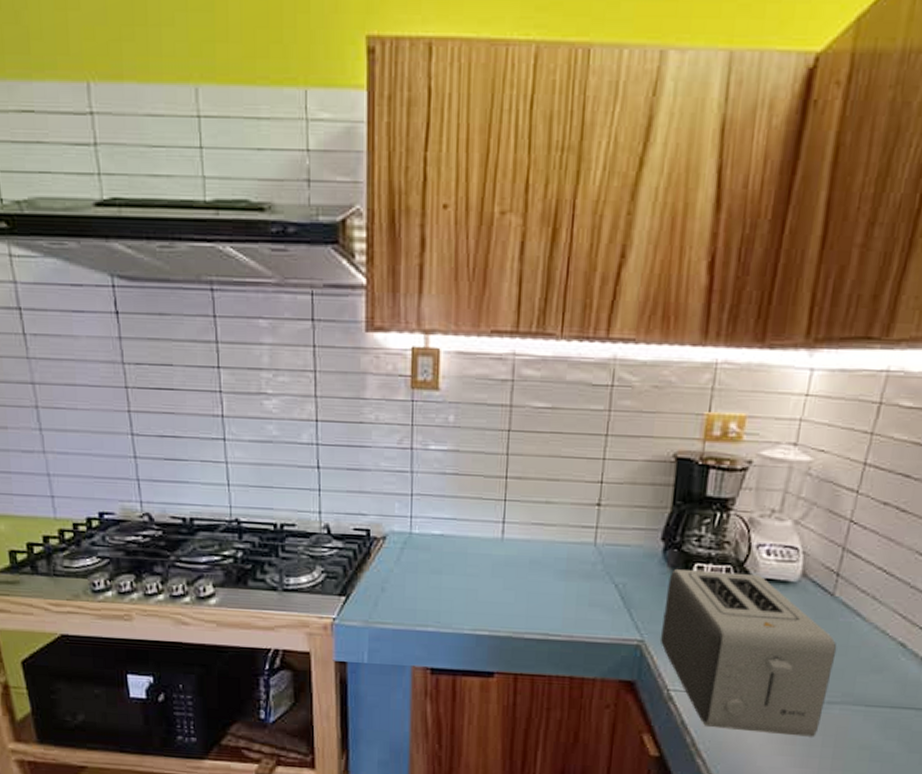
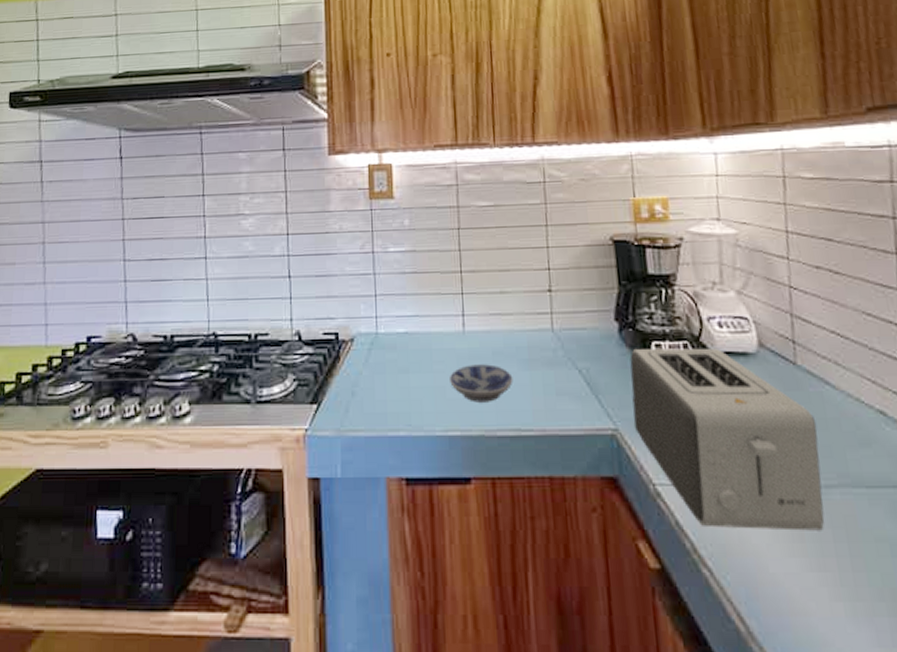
bowl: none [483,571,548,608] -> present [450,364,513,403]

